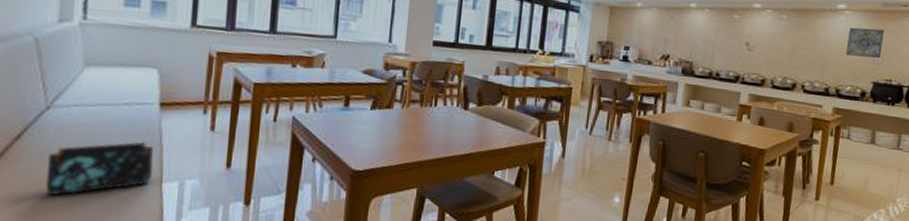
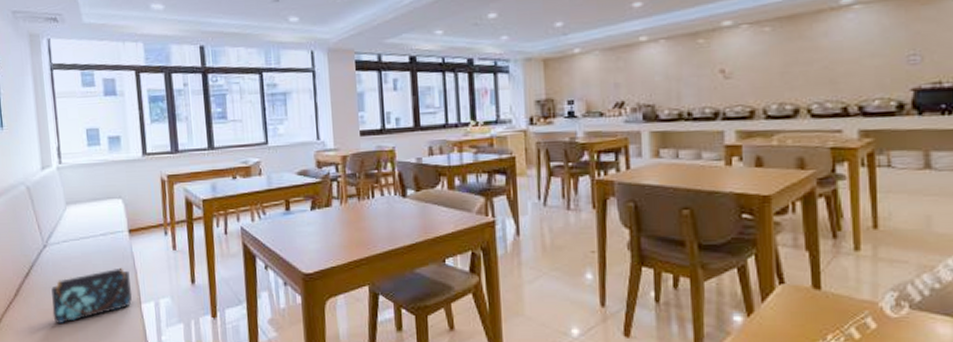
wall art: present [846,27,885,59] -> none [864,19,919,61]

